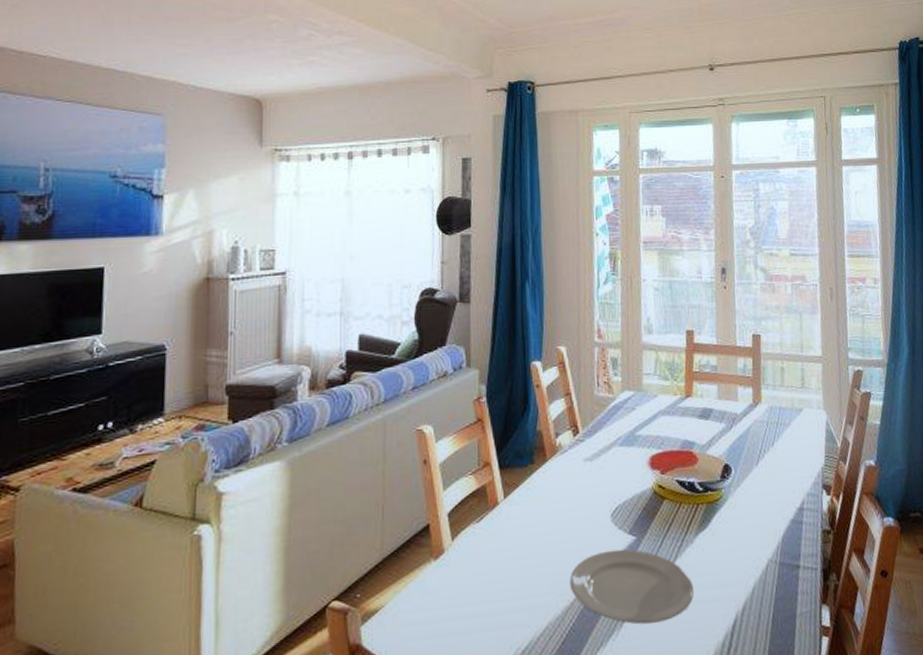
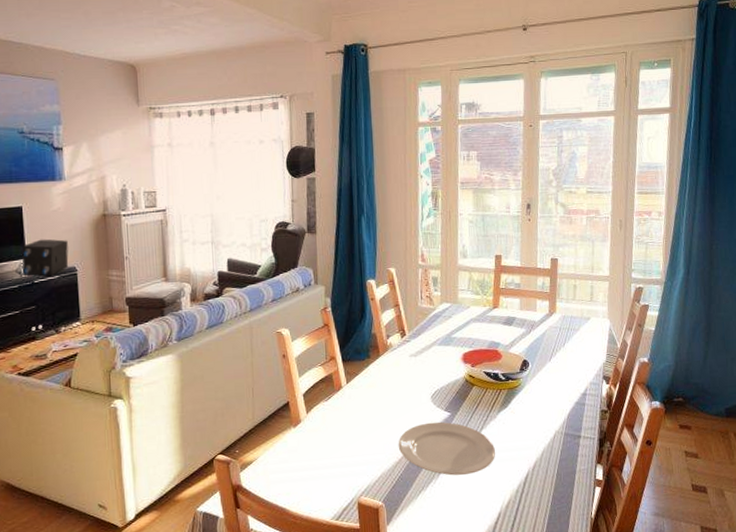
speaker: none [95,308,158,358] -> present [22,239,69,277]

